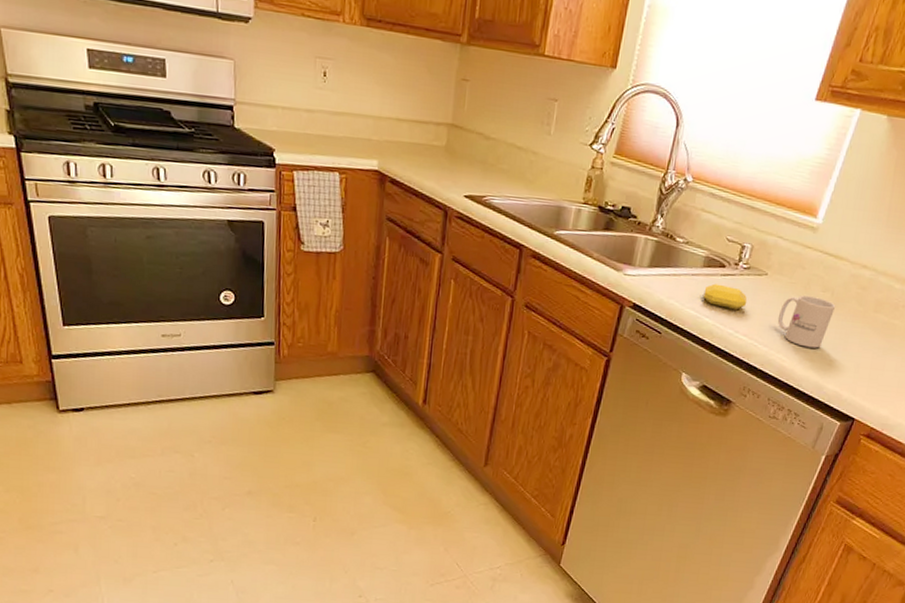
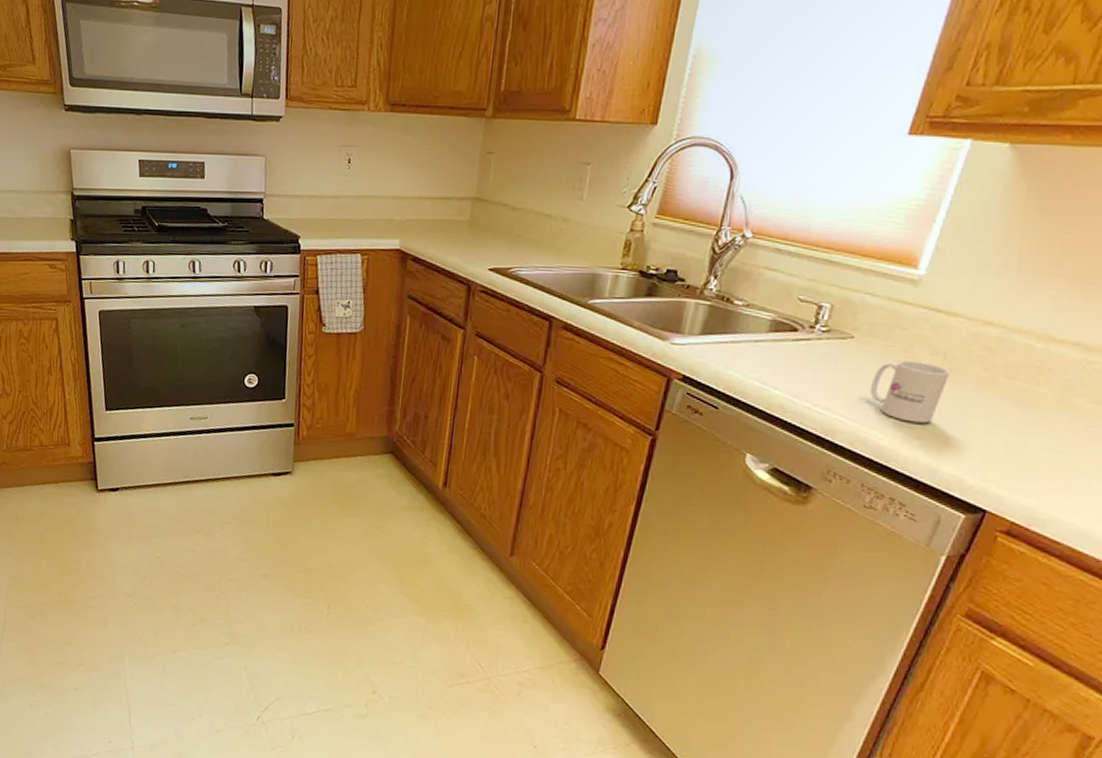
soap bar: present [703,283,747,309] -> none [770,350,828,379]

